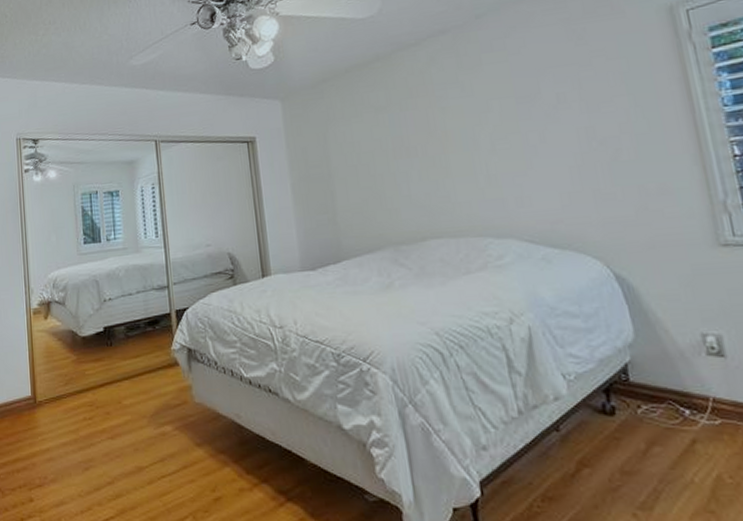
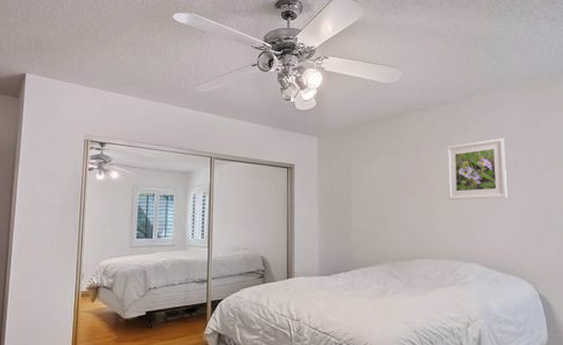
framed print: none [454,66,551,158] -> present [446,138,508,200]

